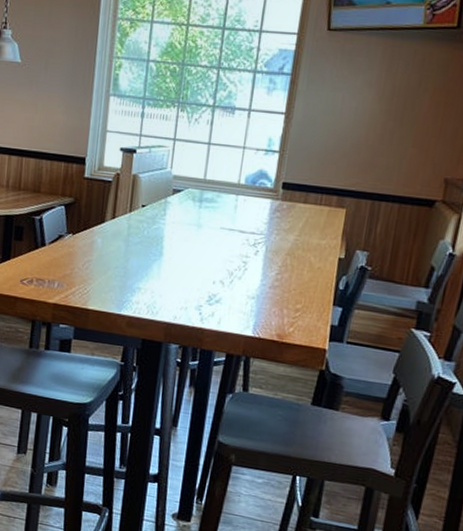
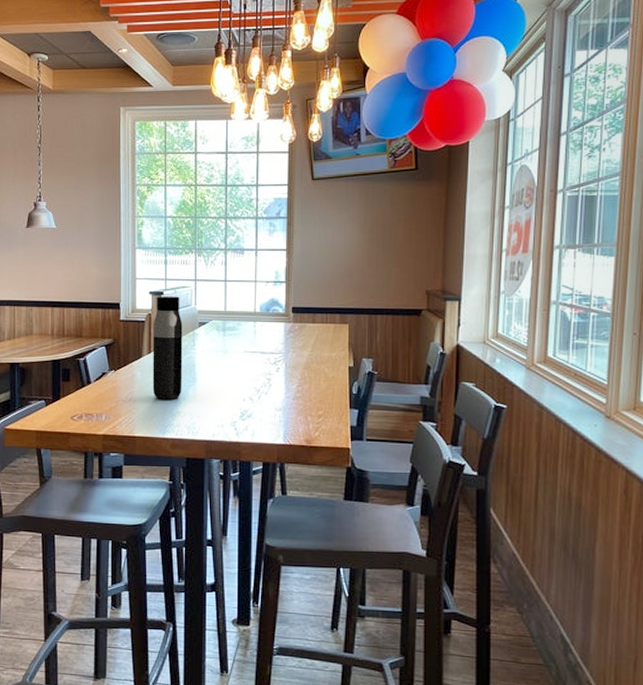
water bottle: none [112,154,155,274] -> present [152,296,183,400]

